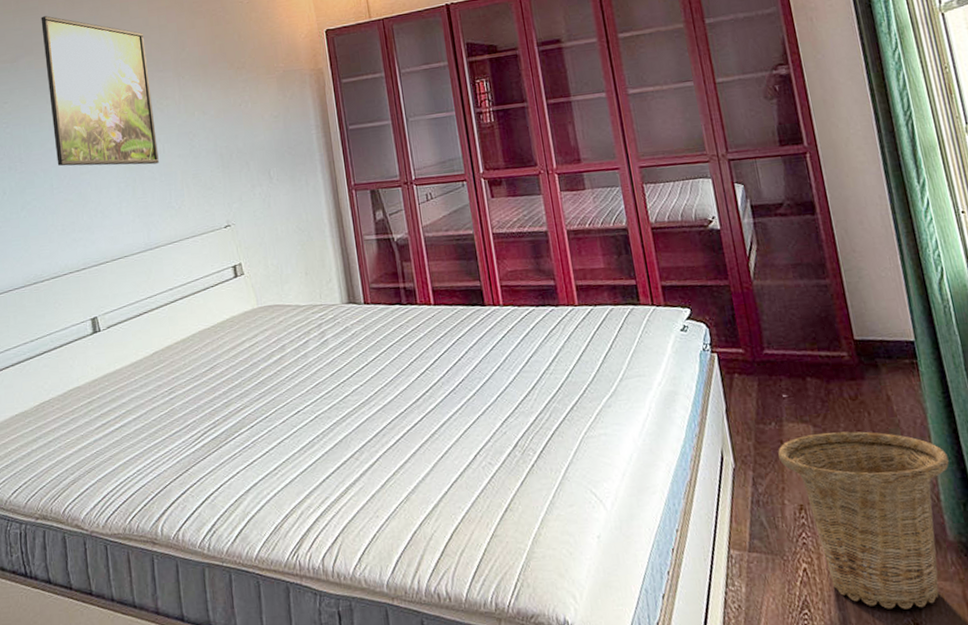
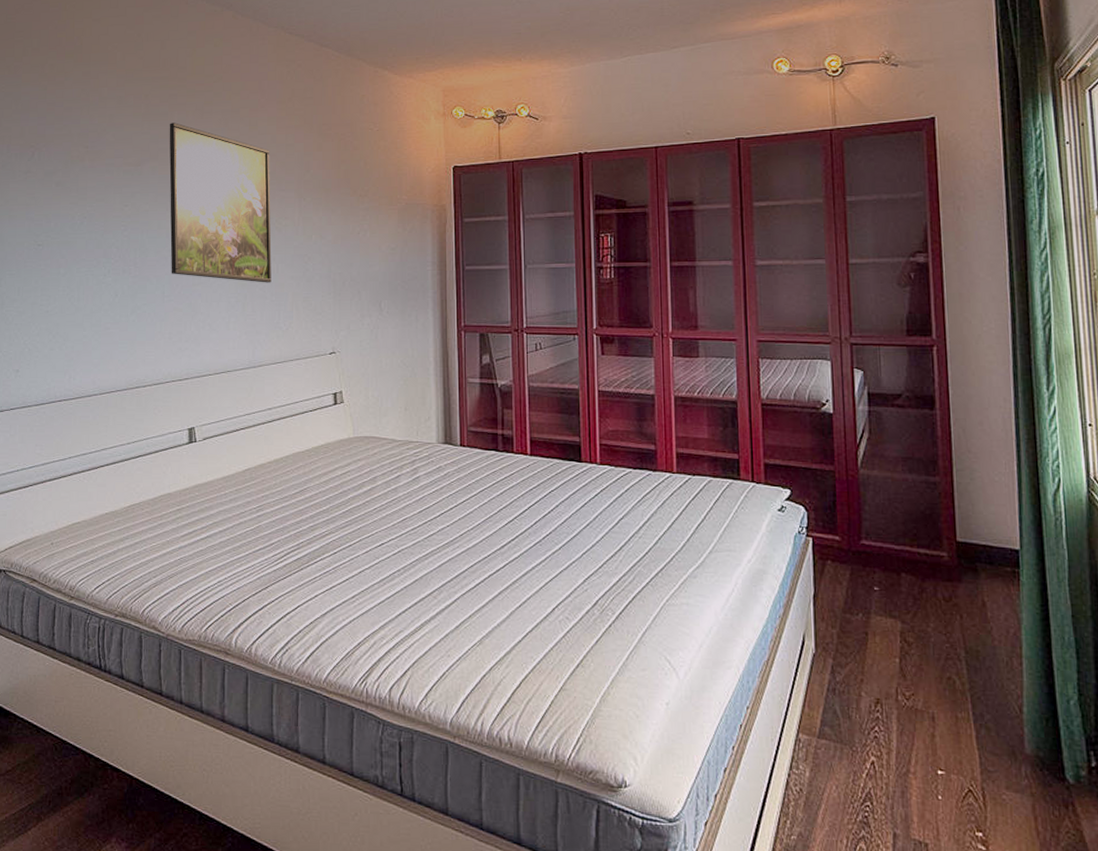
basket: present [778,431,949,609] -> none [862,630,1038,816]

